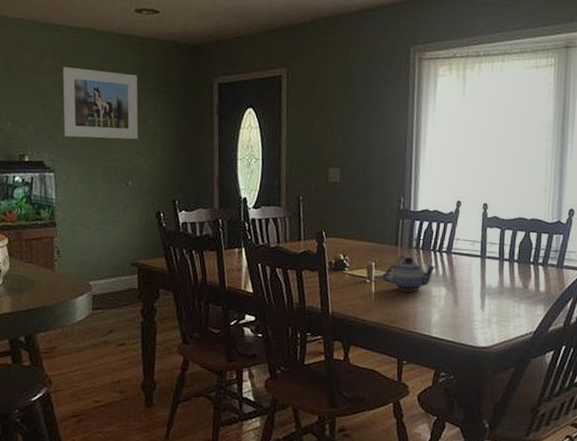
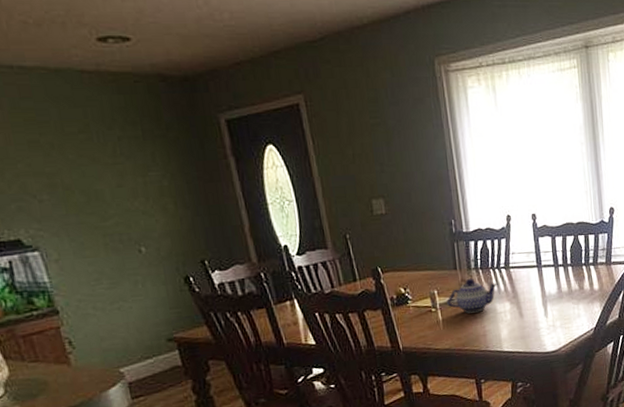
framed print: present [62,67,139,140] -> none [15,118,141,205]

